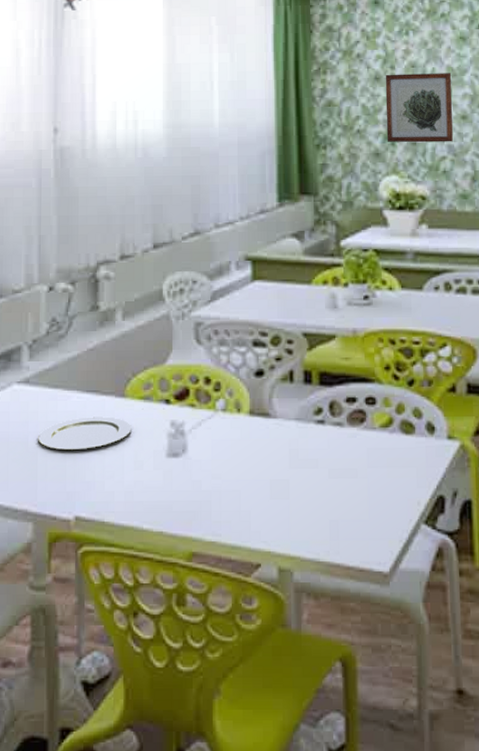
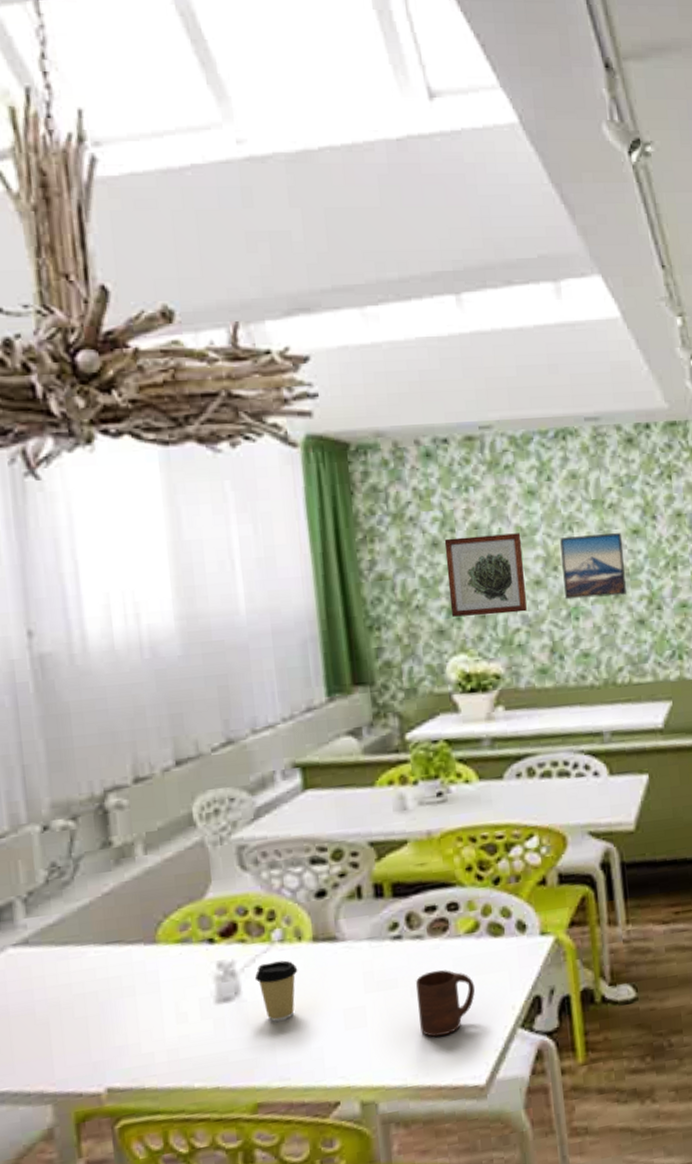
plate: present [38,416,132,451] -> none [48,968,169,1017]
coffee cup: none [199,428,235,481] -> present [254,960,298,1022]
cup: none [333,457,386,518] -> present [415,970,476,1037]

